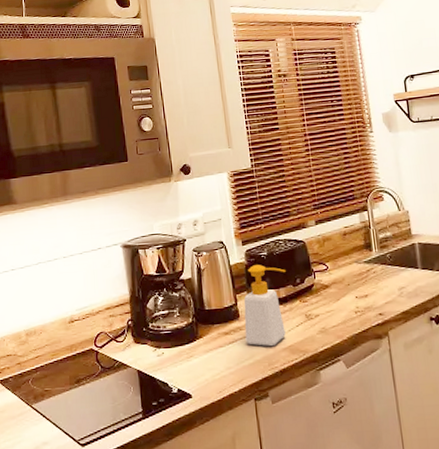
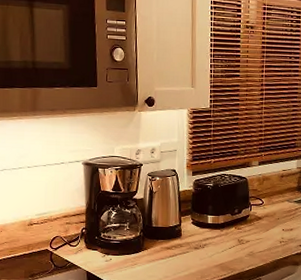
soap bottle: present [243,265,286,346] -> none [184,194,227,262]

